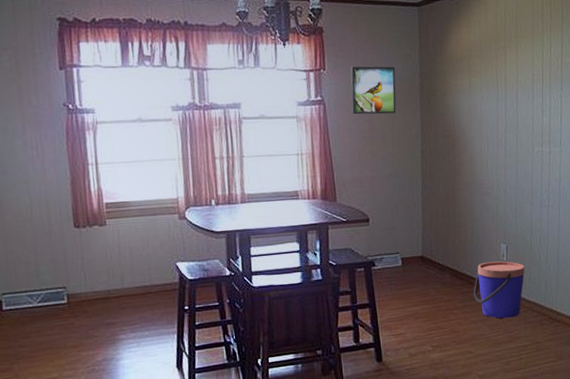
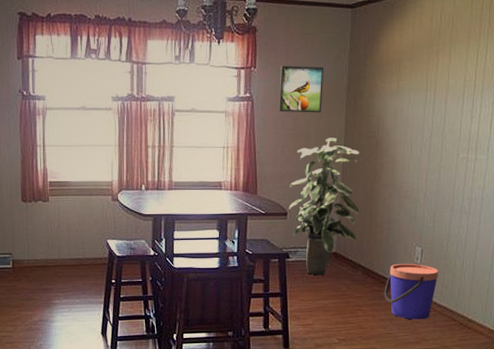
indoor plant: none [369,138,442,282] -> present [288,138,361,275]

